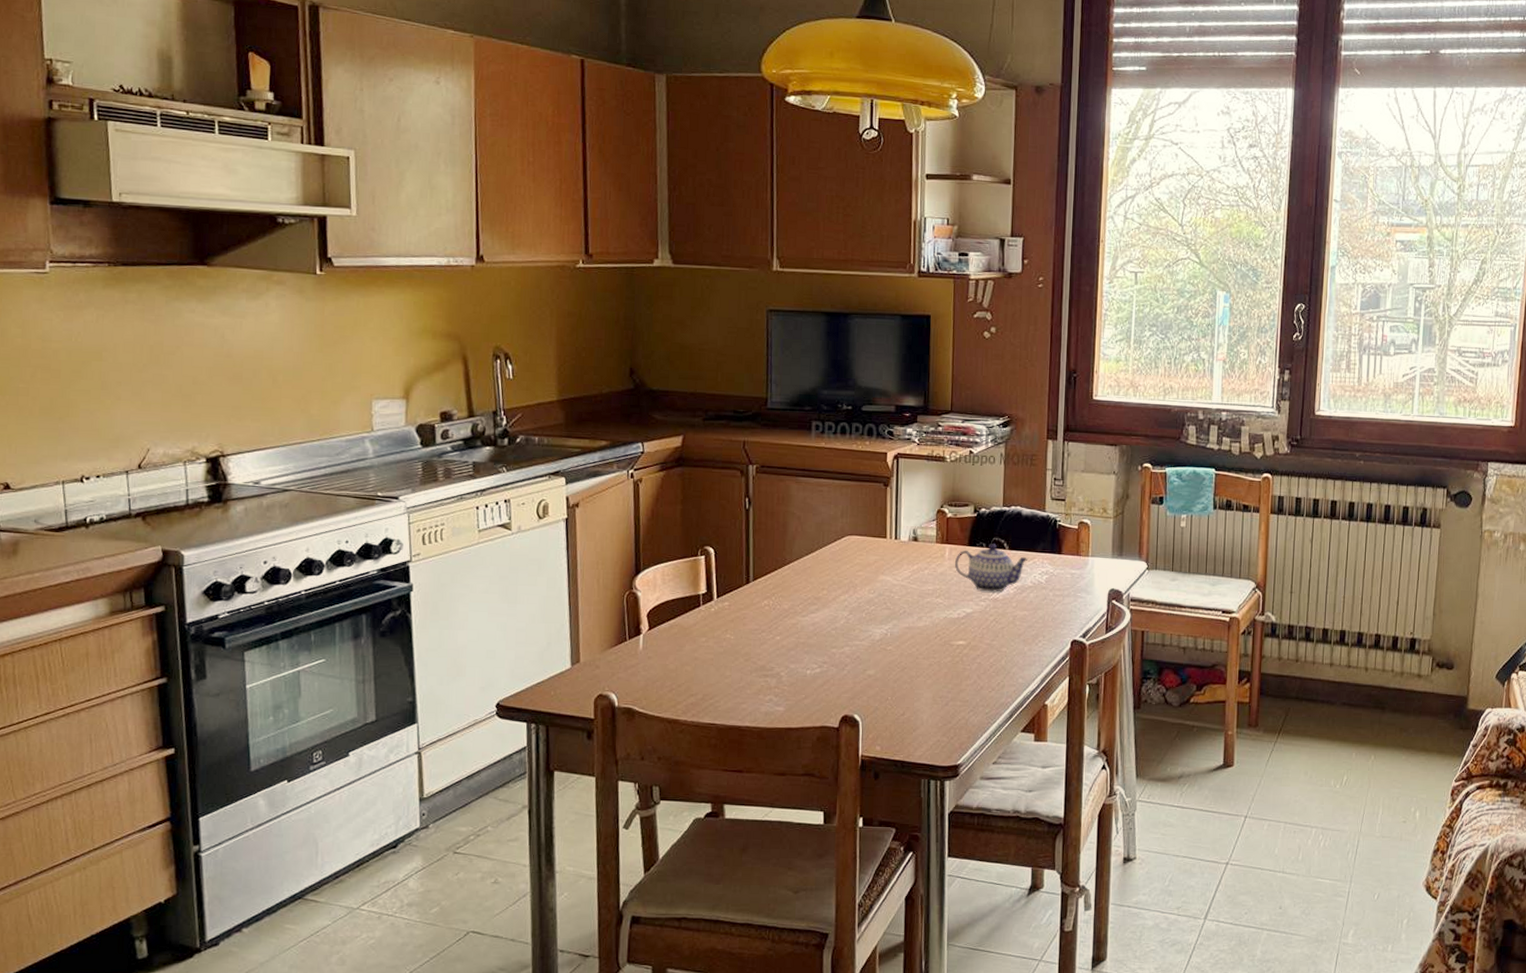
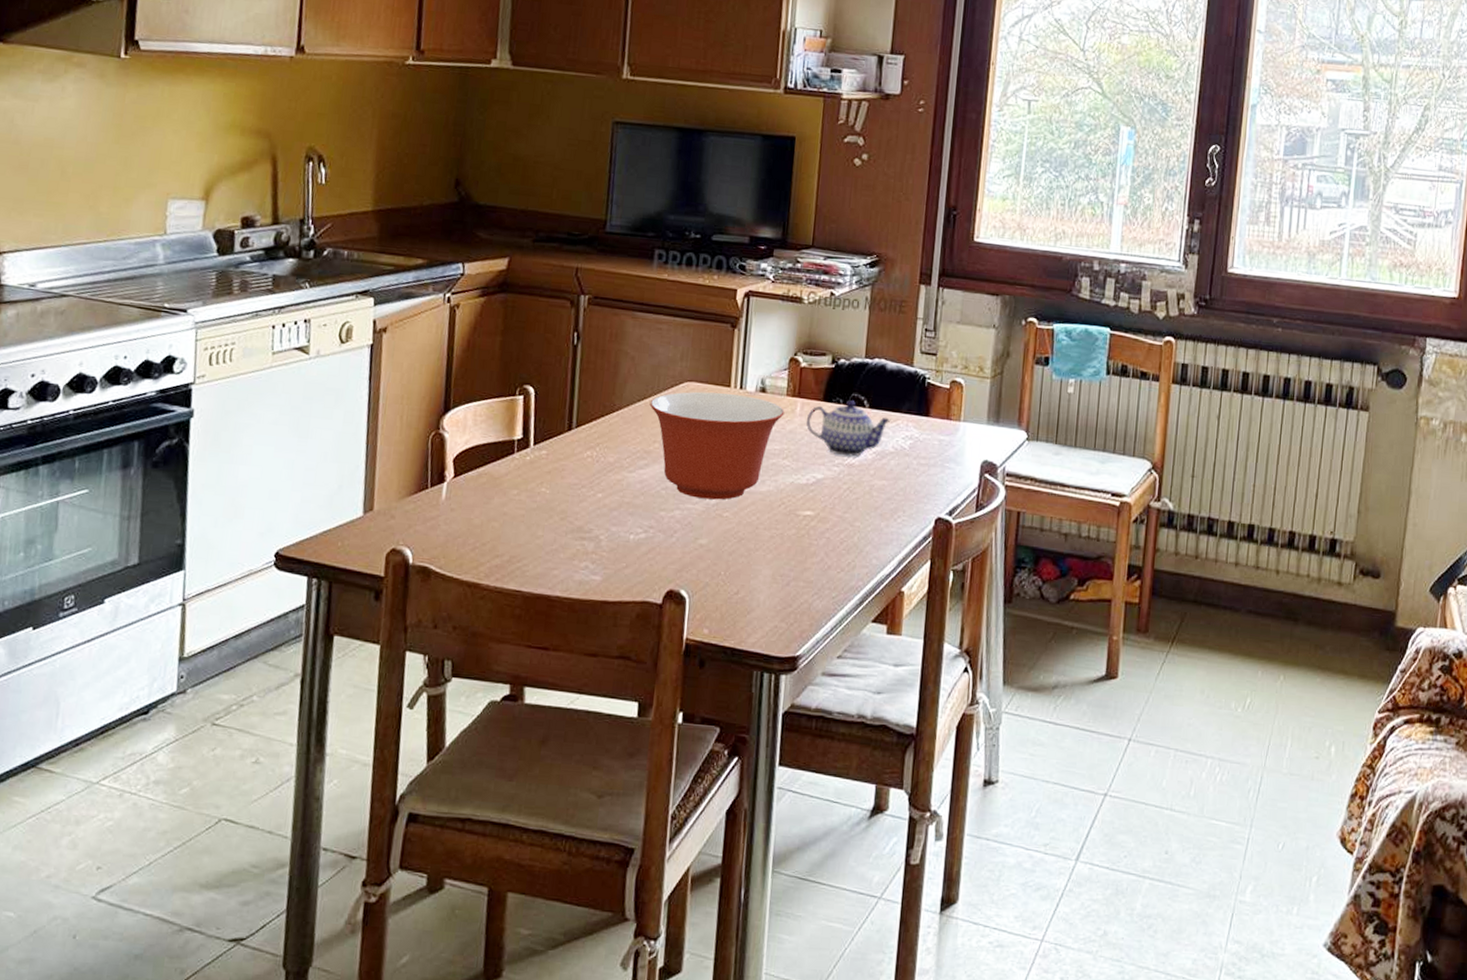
mixing bowl: none [816,543,935,636] -> present [649,391,785,500]

